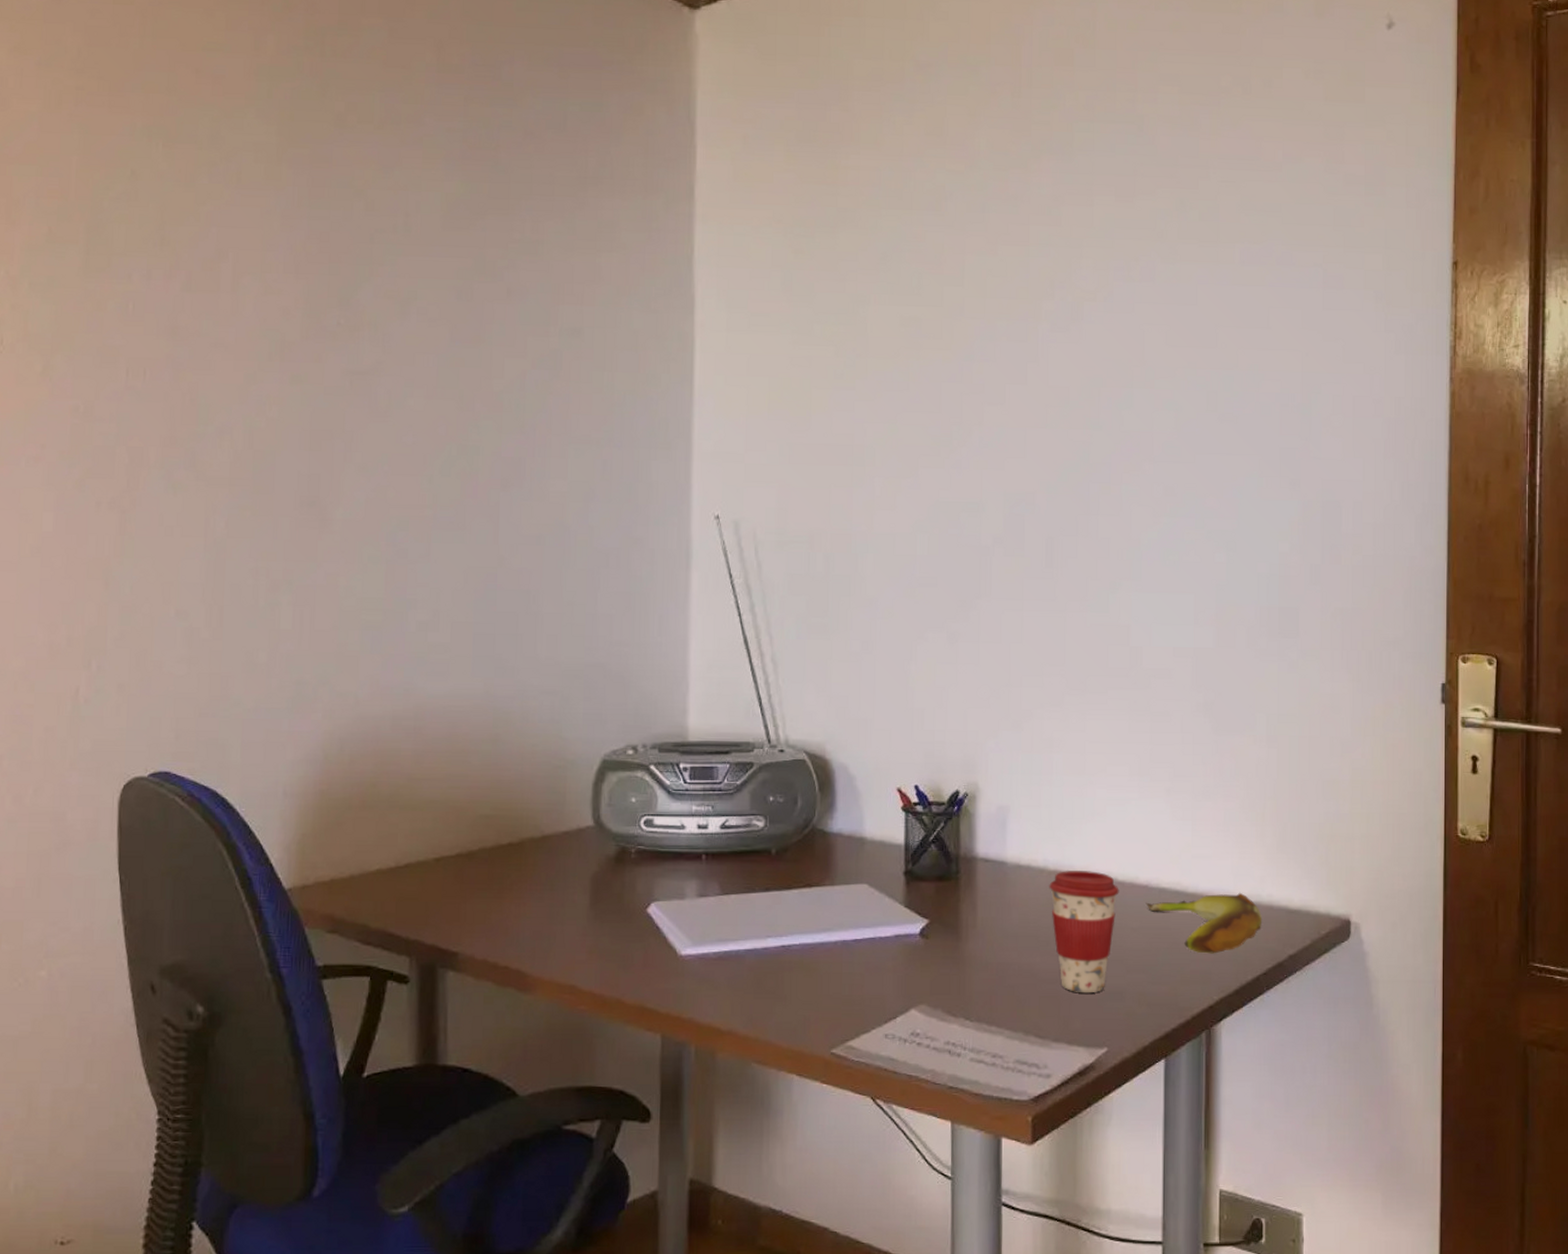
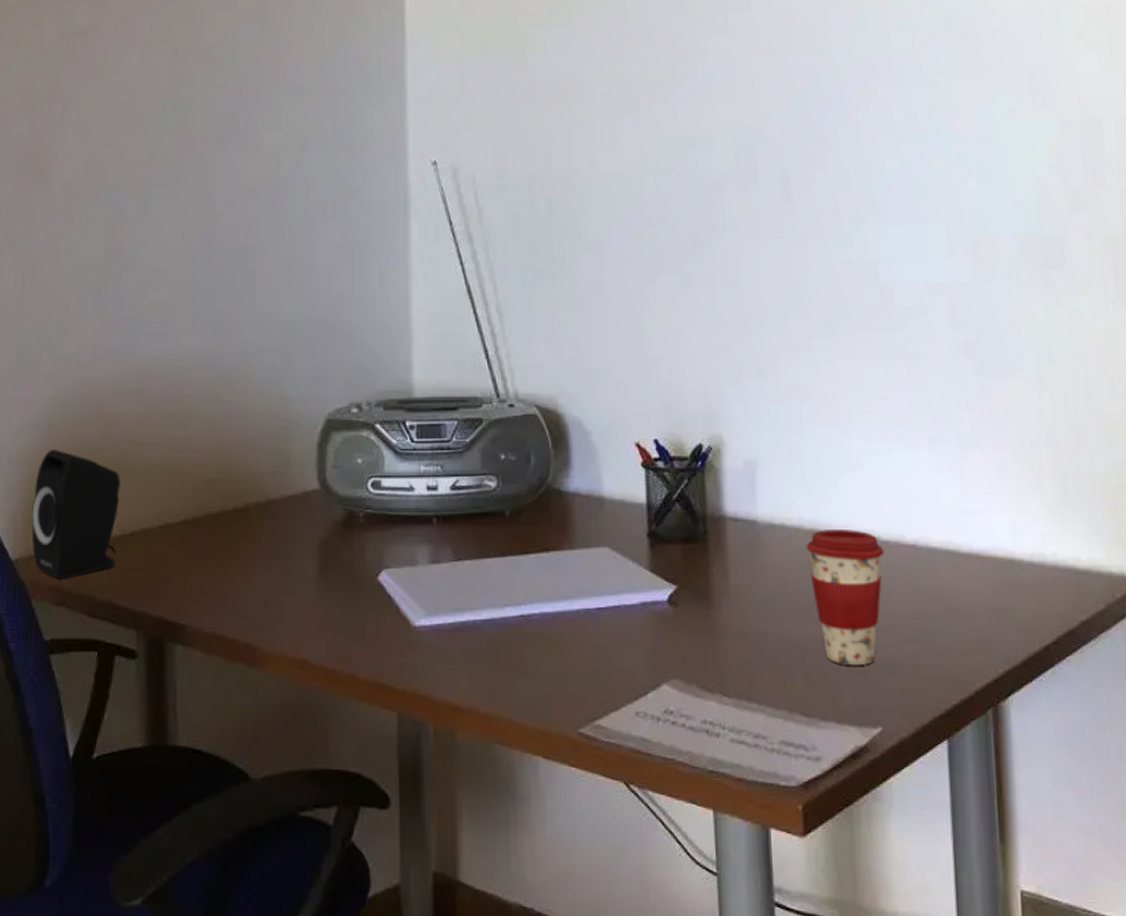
speaker: none [305,784,396,907] -> present [31,450,120,578]
banana: present [1145,892,1263,954] -> none [914,551,1048,621]

